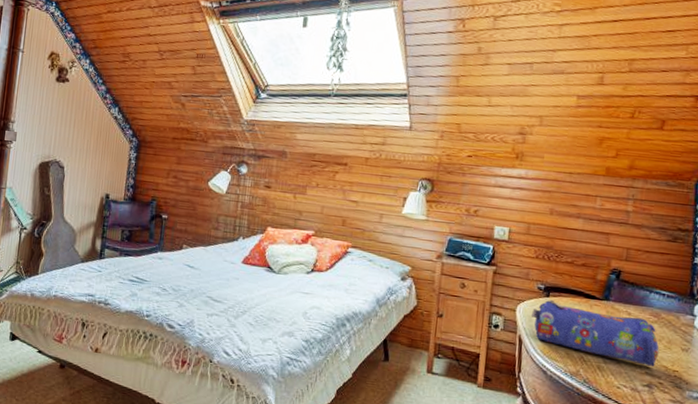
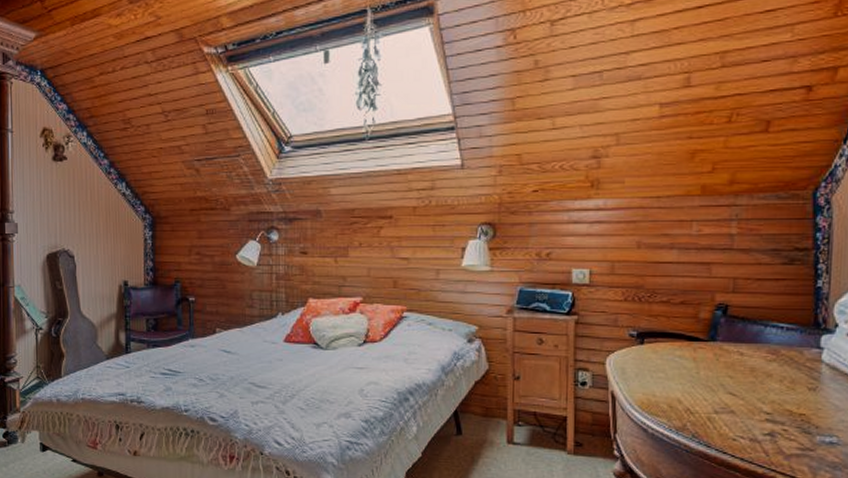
pencil case: present [531,299,659,367] -> none [623,347,781,412]

